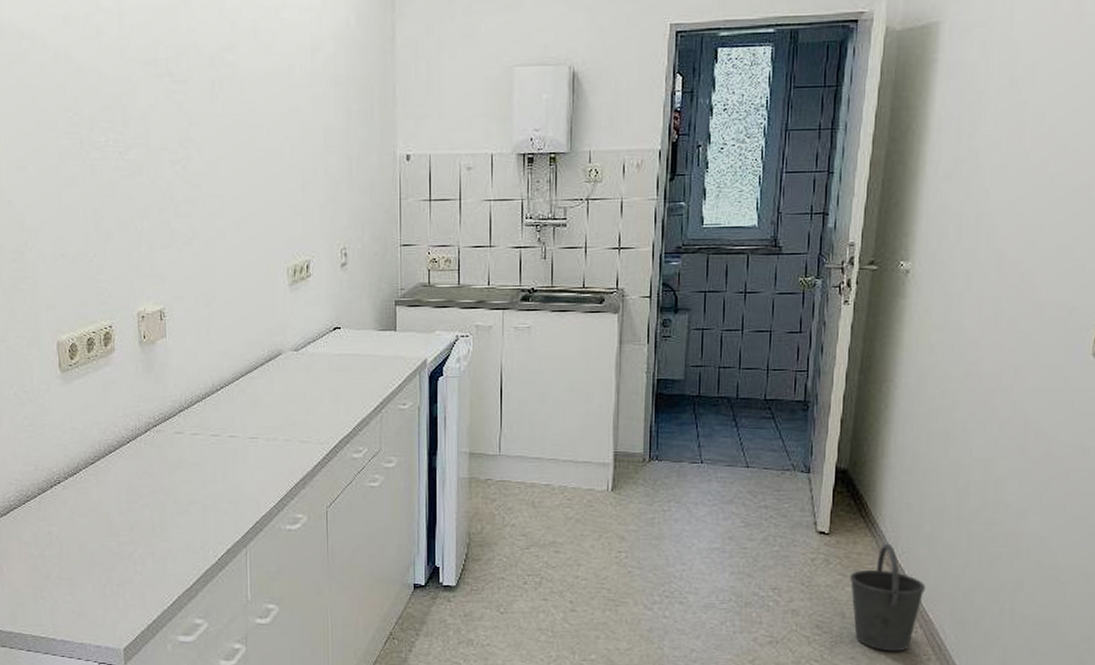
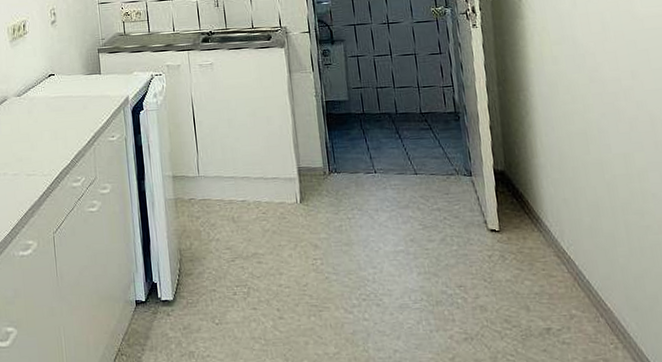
bucket: present [849,543,925,652] -> none [526,237,598,342]

